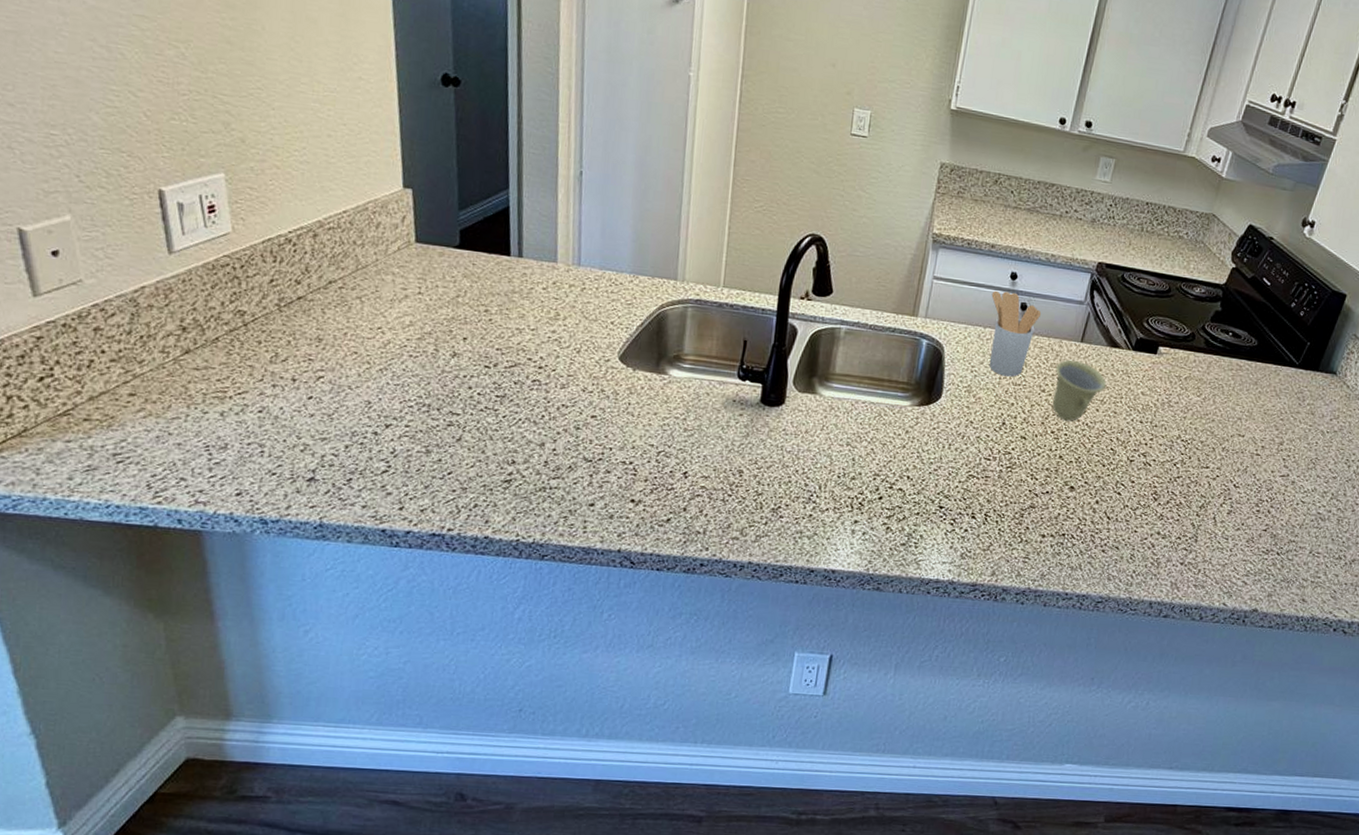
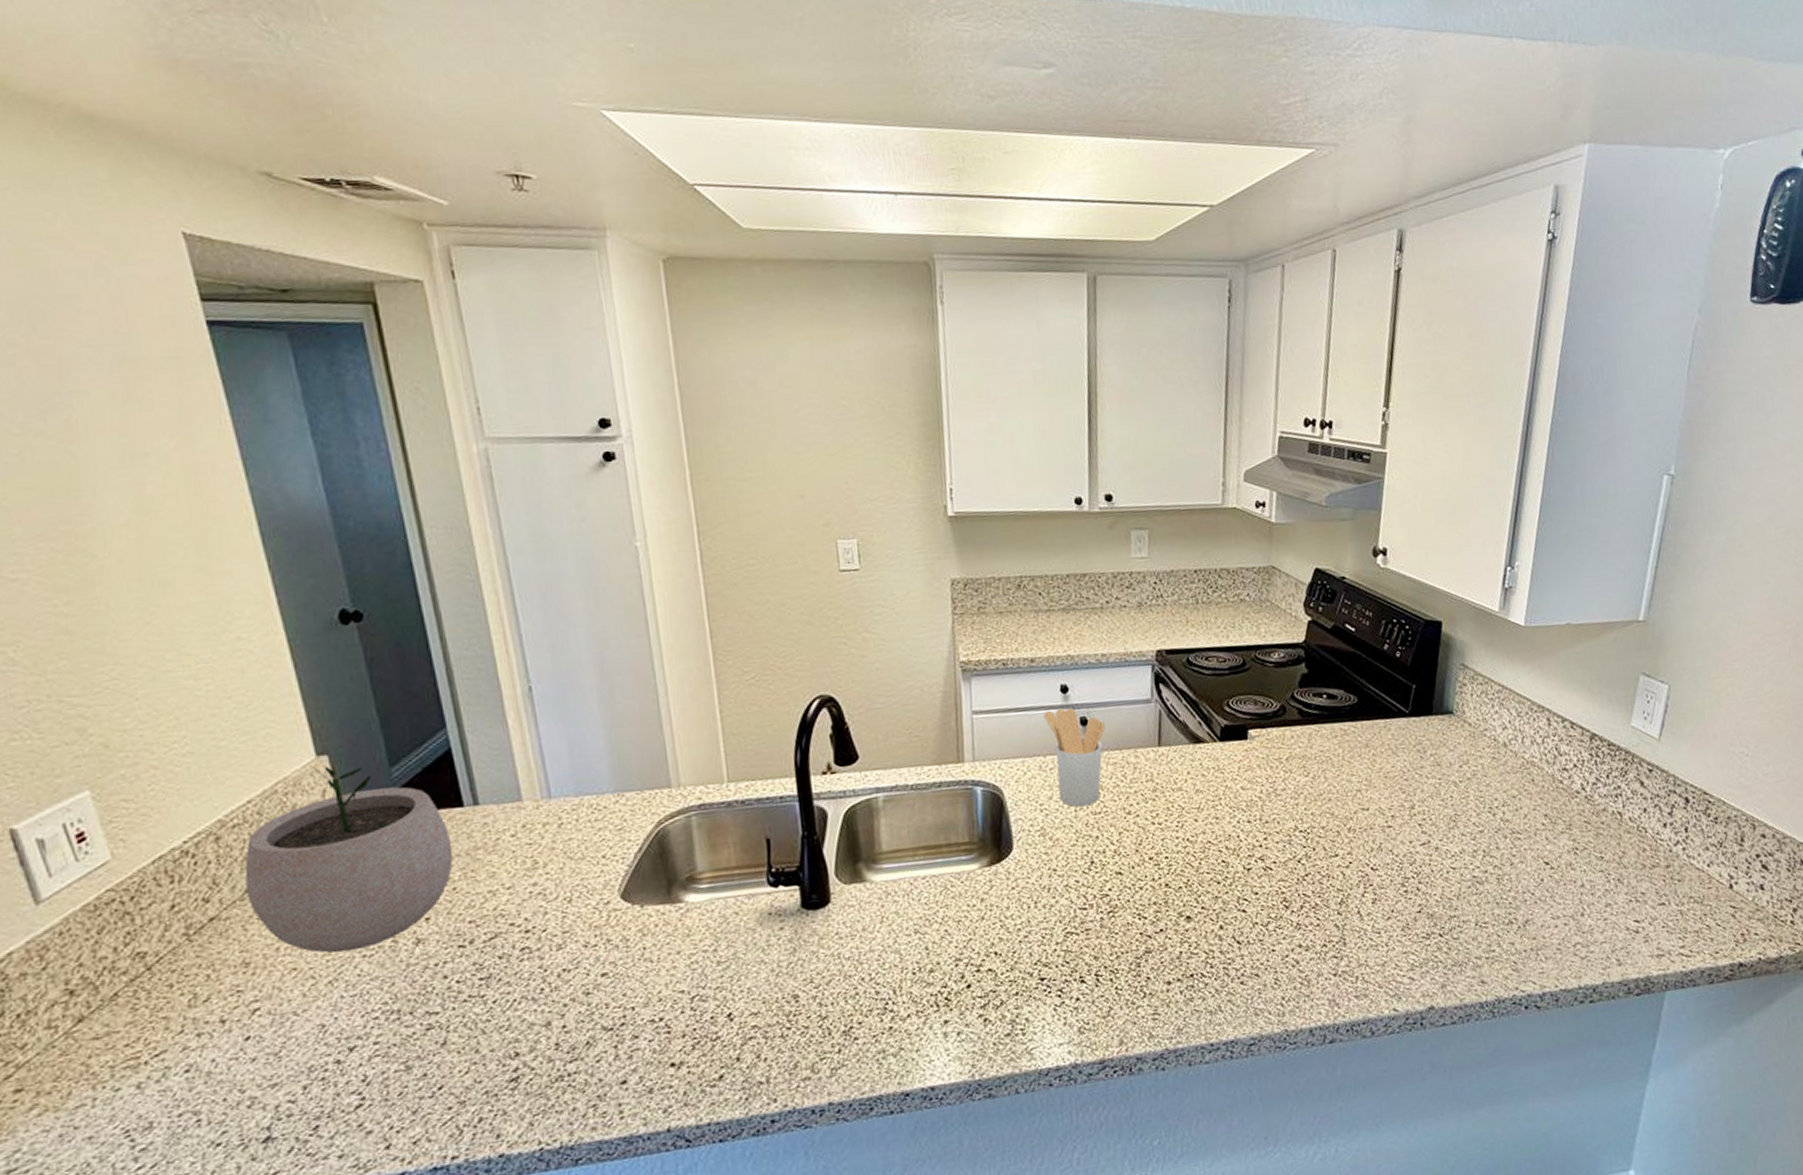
plant pot: none [330,196,496,350] -> present [244,766,454,953]
cup: present [1052,359,1106,421] -> none [1137,768,1199,842]

